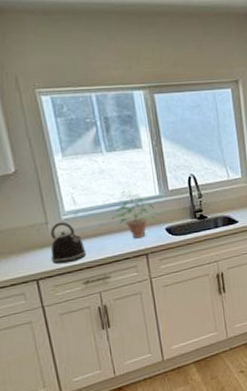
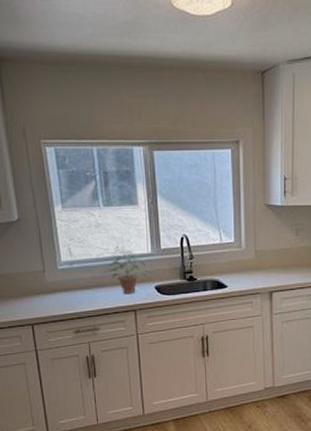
kettle: present [50,221,87,264] -> none [46,271,79,312]

